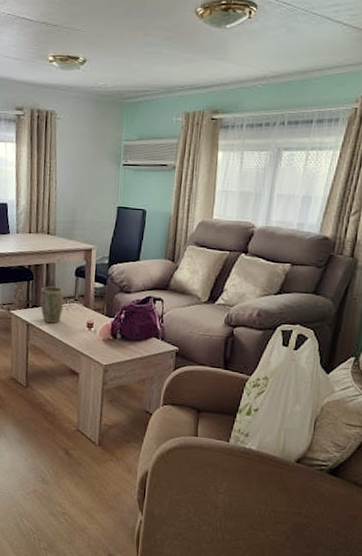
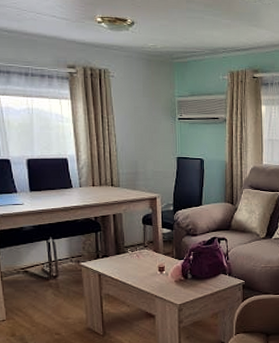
plant pot: present [40,286,64,323] -> none [110,235,134,270]

